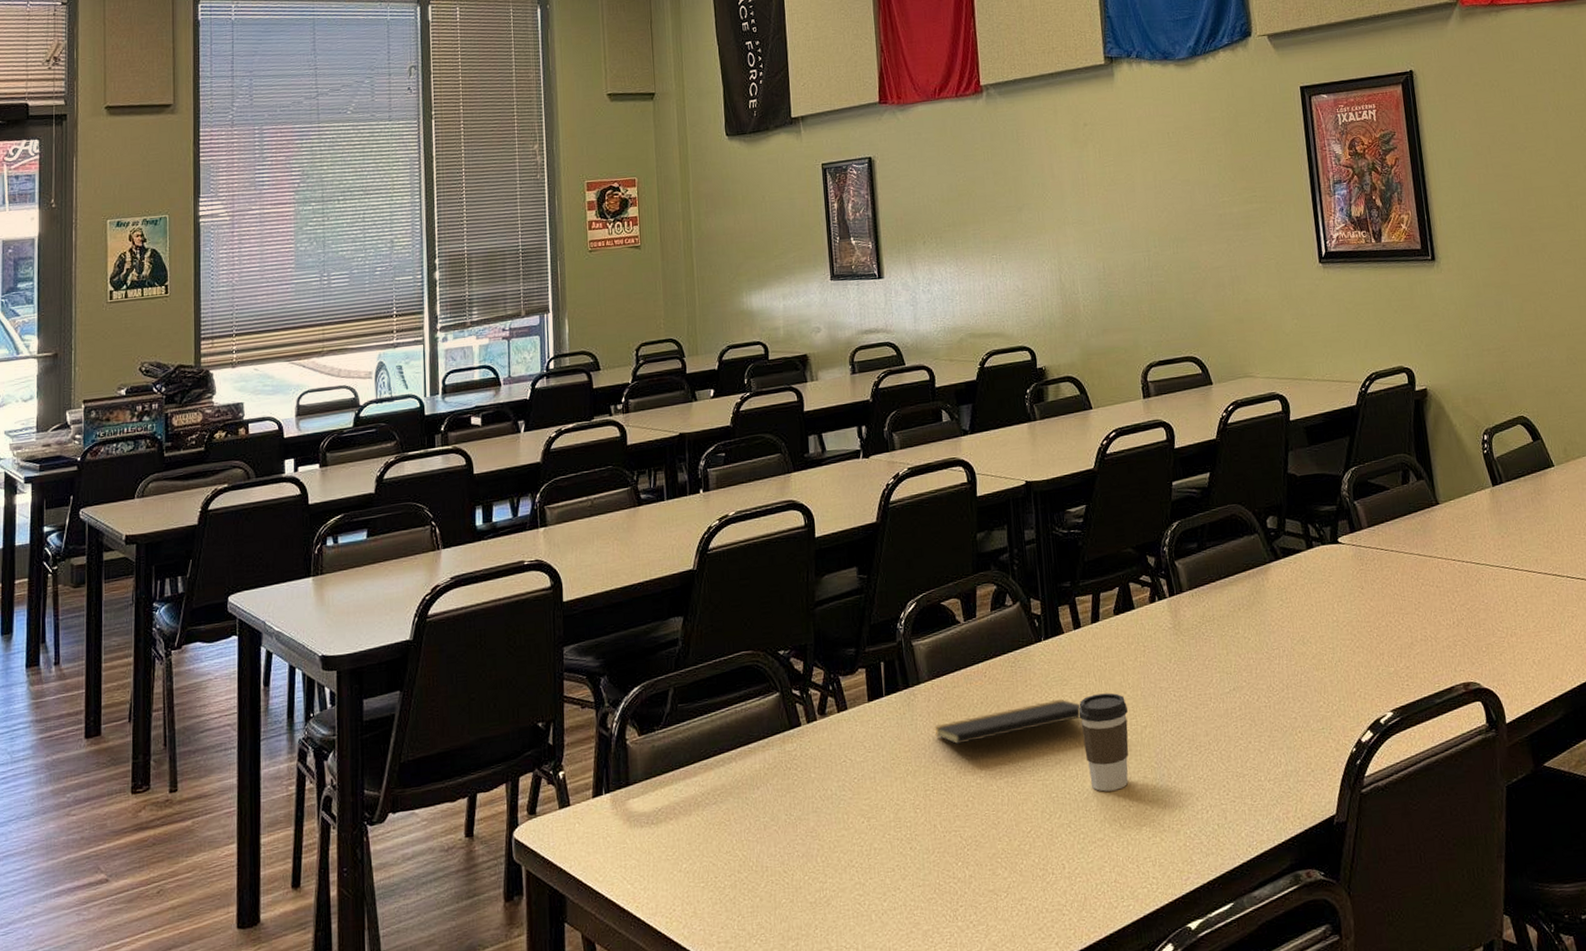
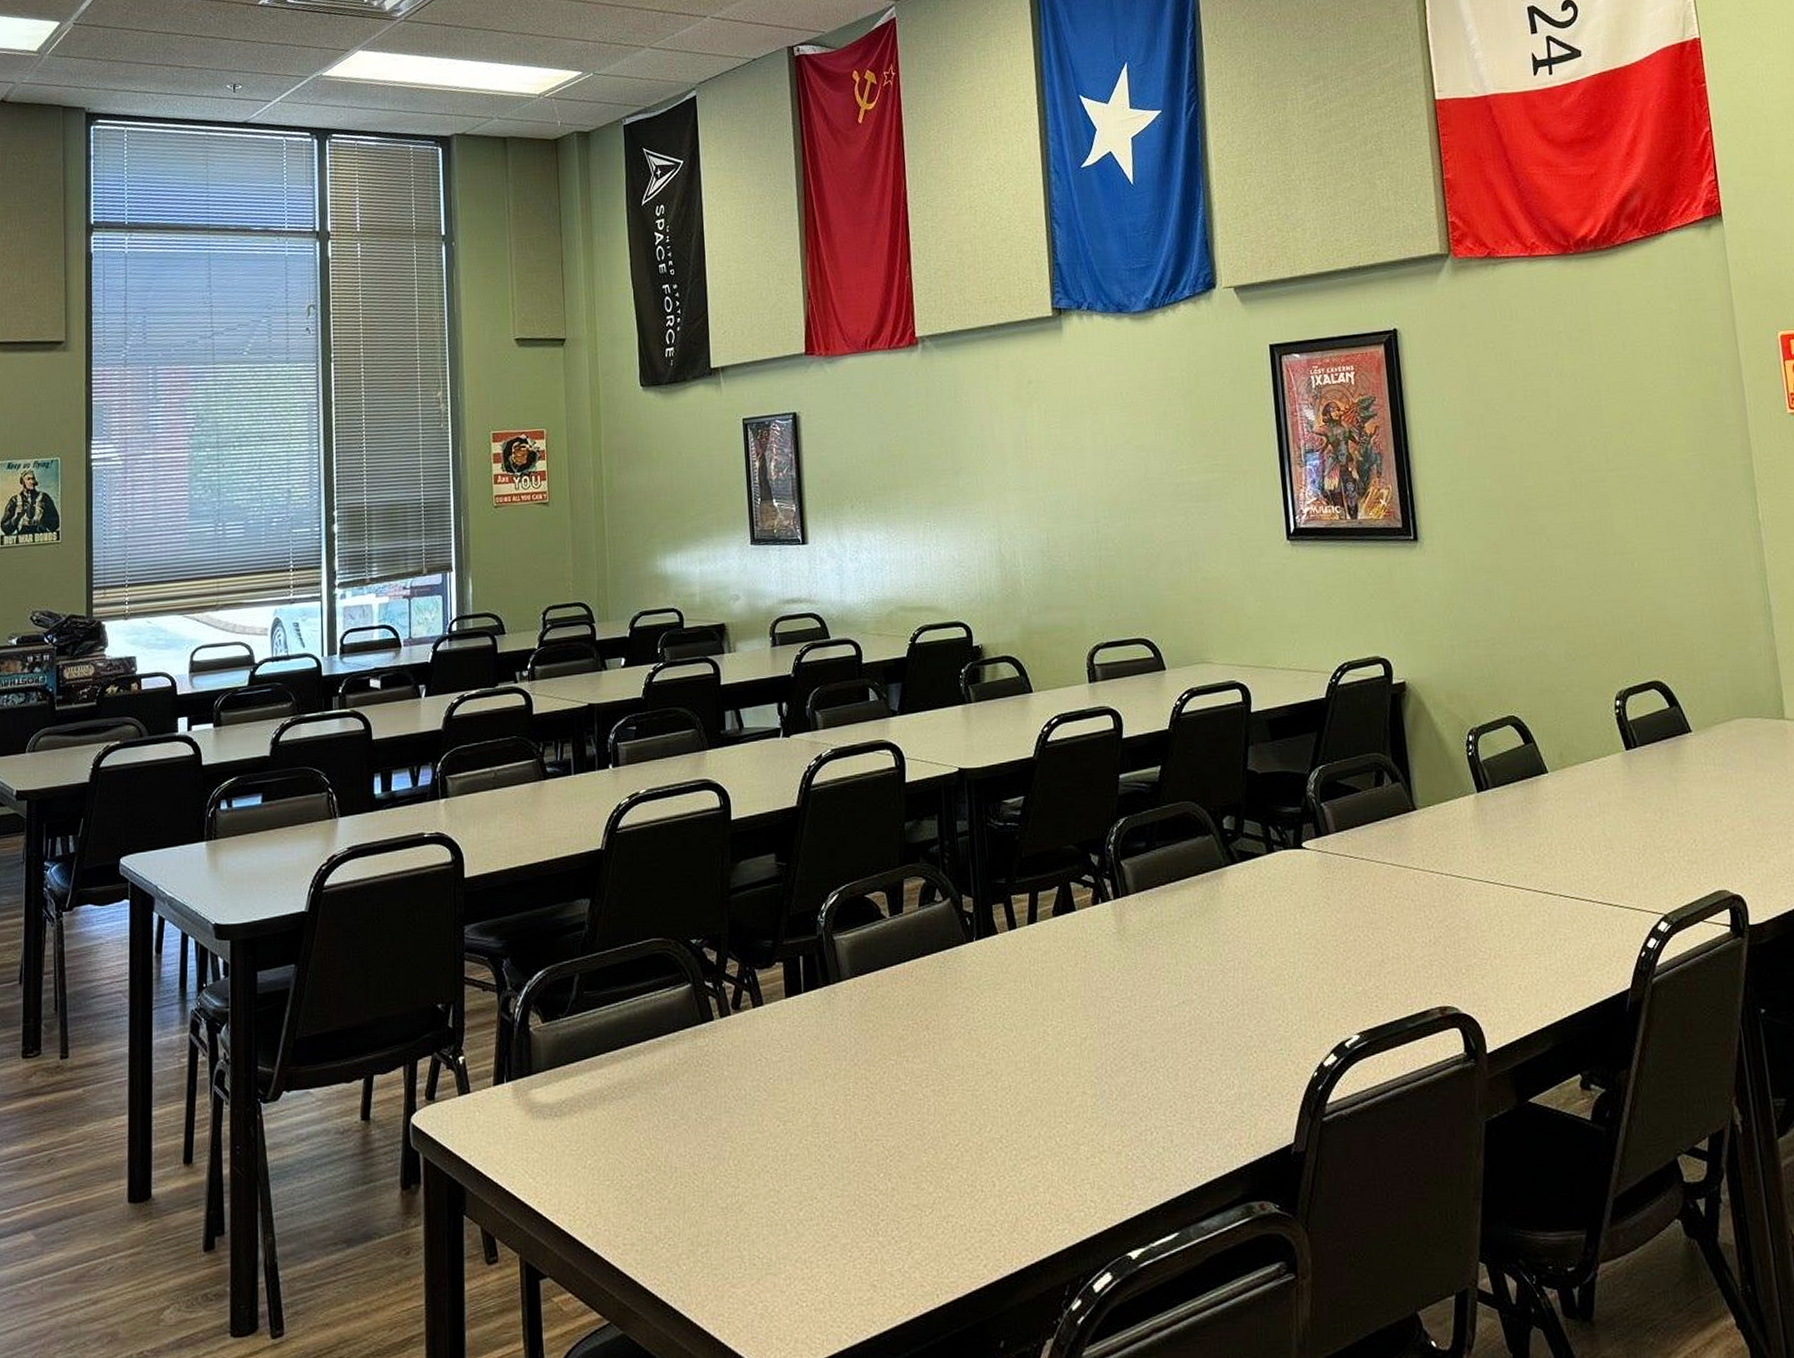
notepad: present [934,699,1082,745] -> none [856,1004,1016,1048]
coffee cup: present [1078,693,1129,792] -> none [1012,1000,1067,1106]

